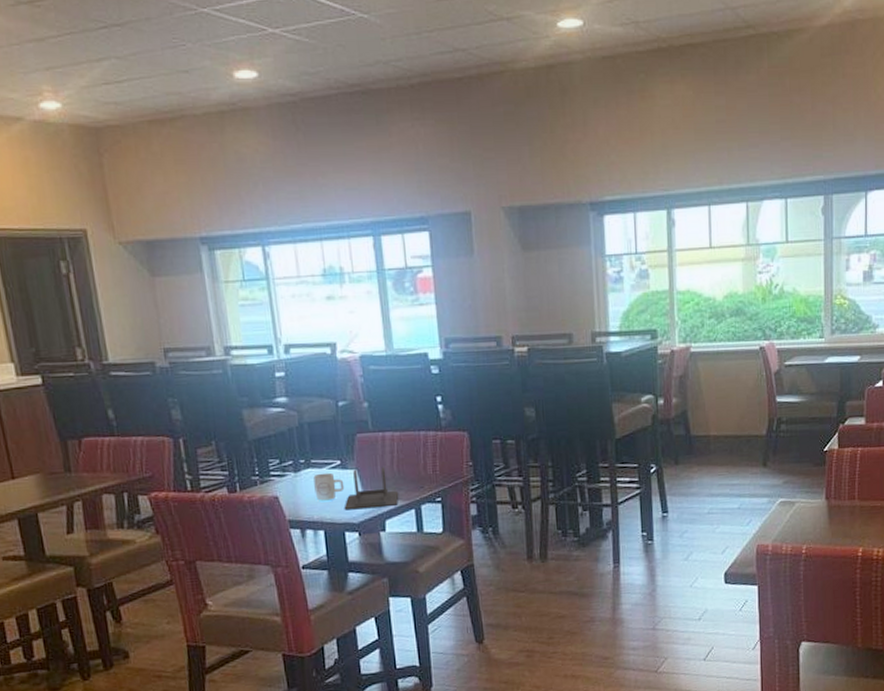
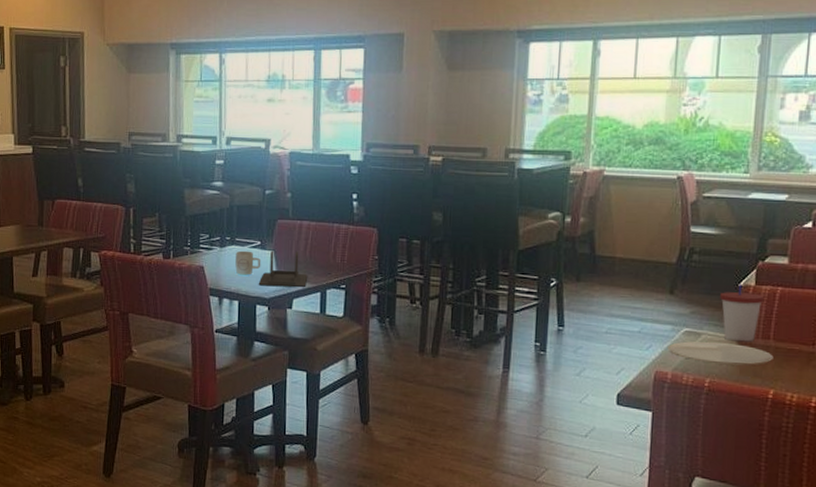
plate: none [766,508,860,531] -> present [667,341,774,366]
cup: none [808,448,847,507] -> present [720,283,765,343]

